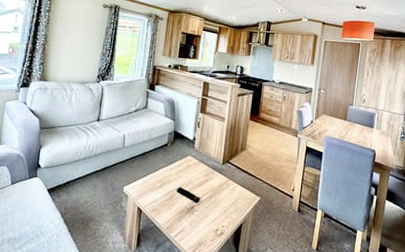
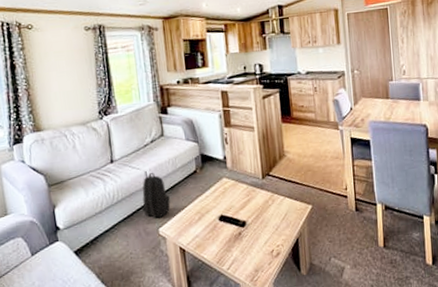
backpack: none [113,136,140,178] -> present [141,172,170,218]

